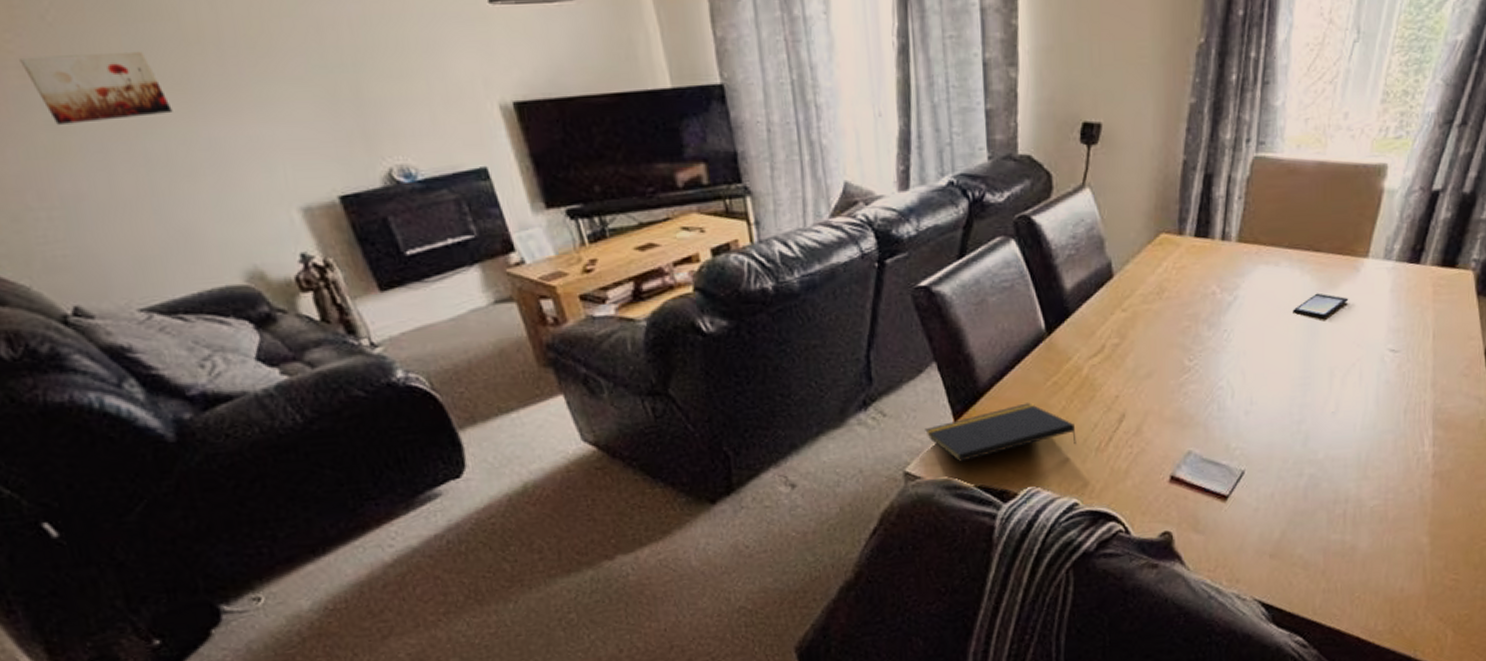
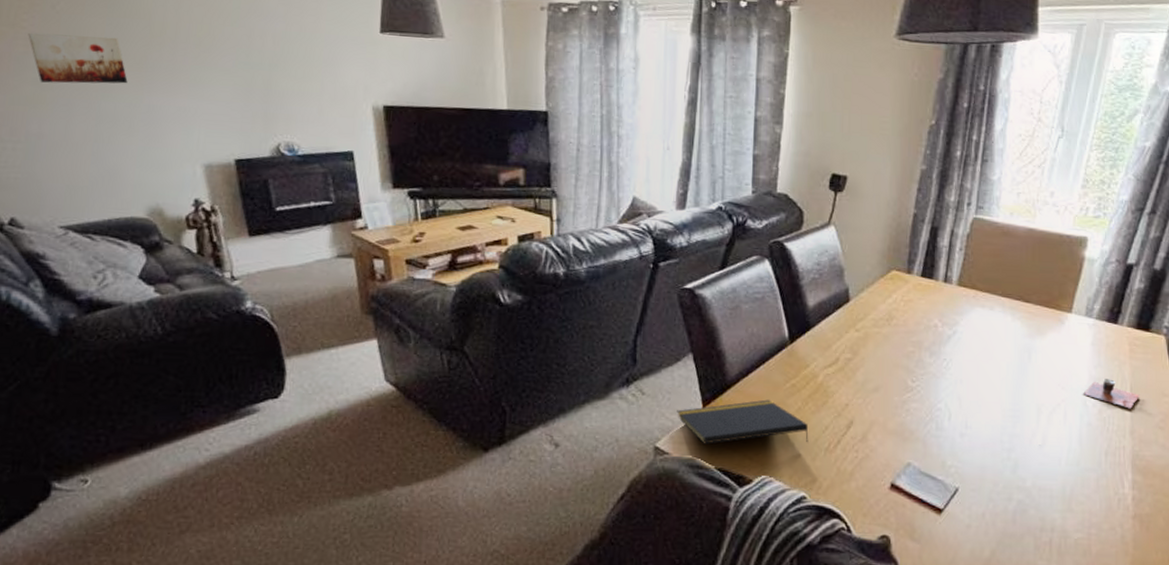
smartphone: present [1293,293,1349,318] -> none [1005,337,1055,360]
cup: none [1380,328,1443,359] -> present [1083,379,1139,409]

